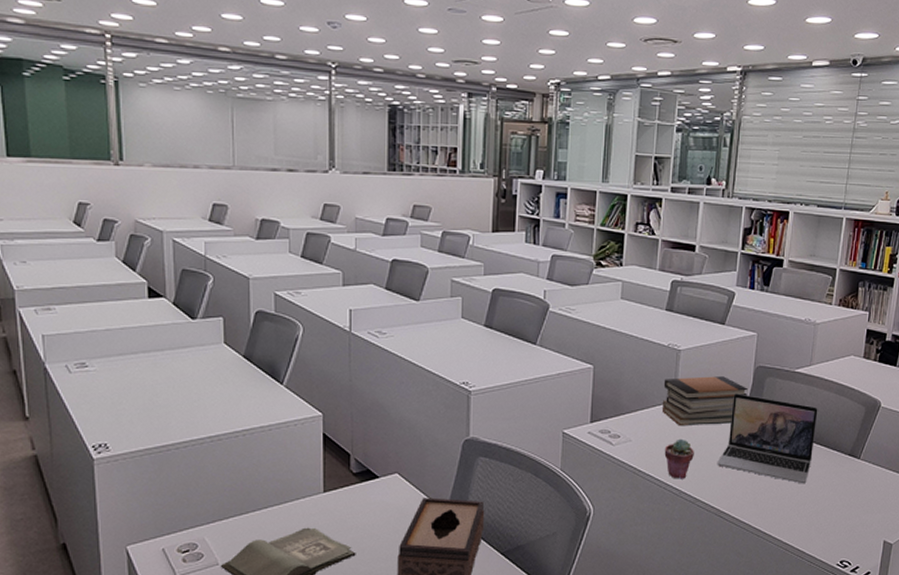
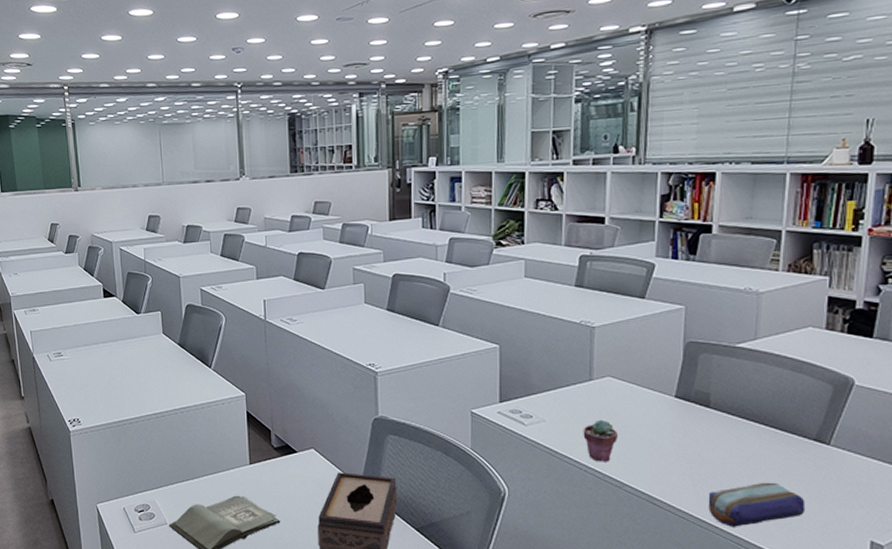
book stack: present [662,376,748,425] -> none [577,353,678,405]
laptop: present [717,393,818,484] -> none [645,371,769,472]
pencil case: none [764,493,839,535] -> present [708,482,806,527]

